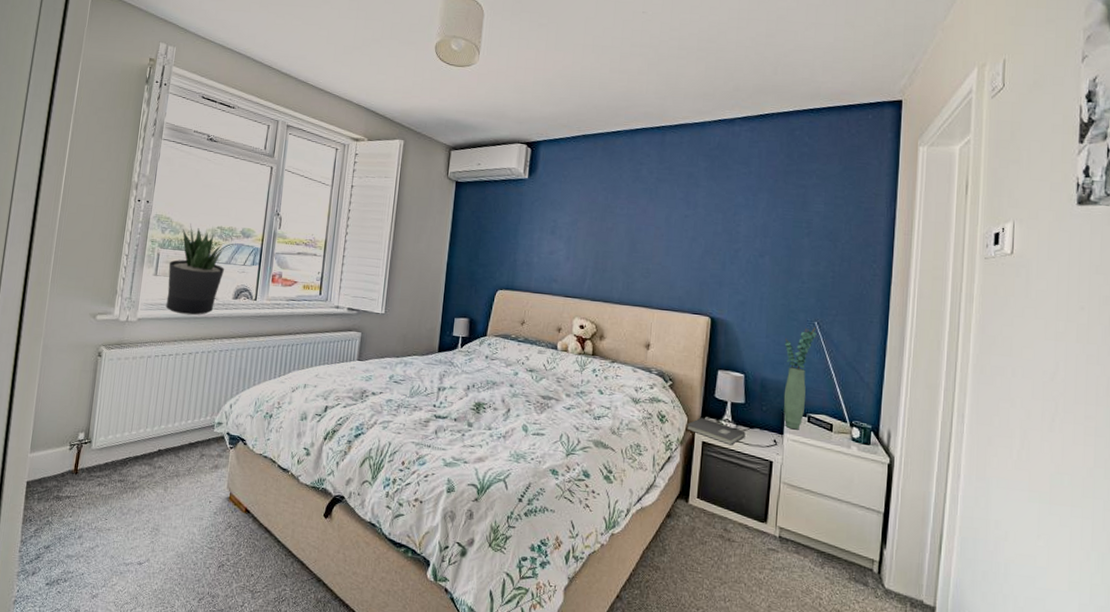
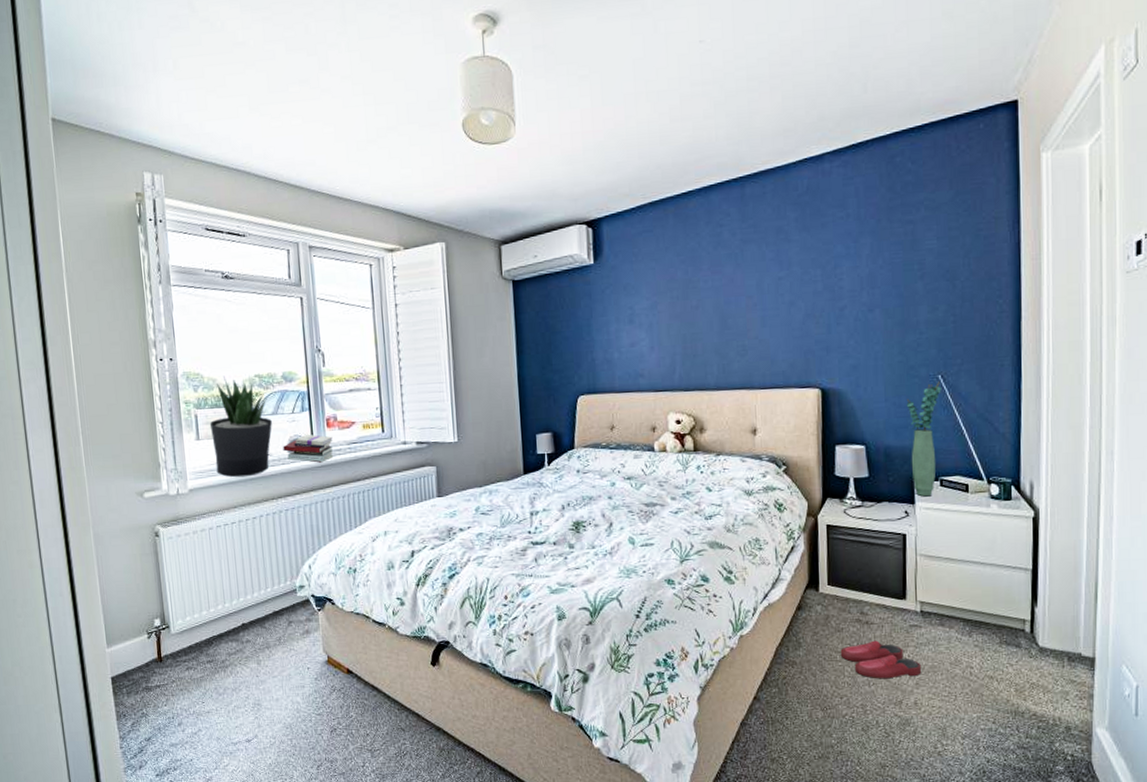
books: none [229,286,275,313] -> present [283,434,333,463]
book: present [687,417,746,446] -> none [808,499,873,524]
slippers: none [701,558,774,599] -> present [840,640,921,679]

